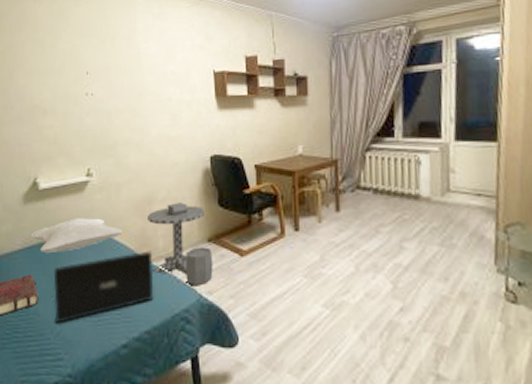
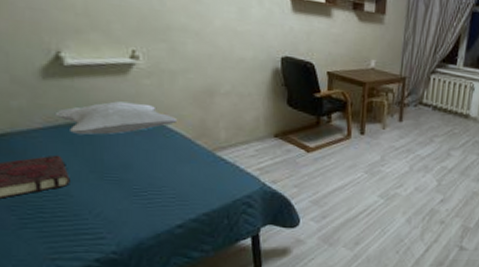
laptop: present [53,250,154,324] -> none [89,140,214,205]
side table: present [146,202,213,286] -> none [206,97,279,176]

